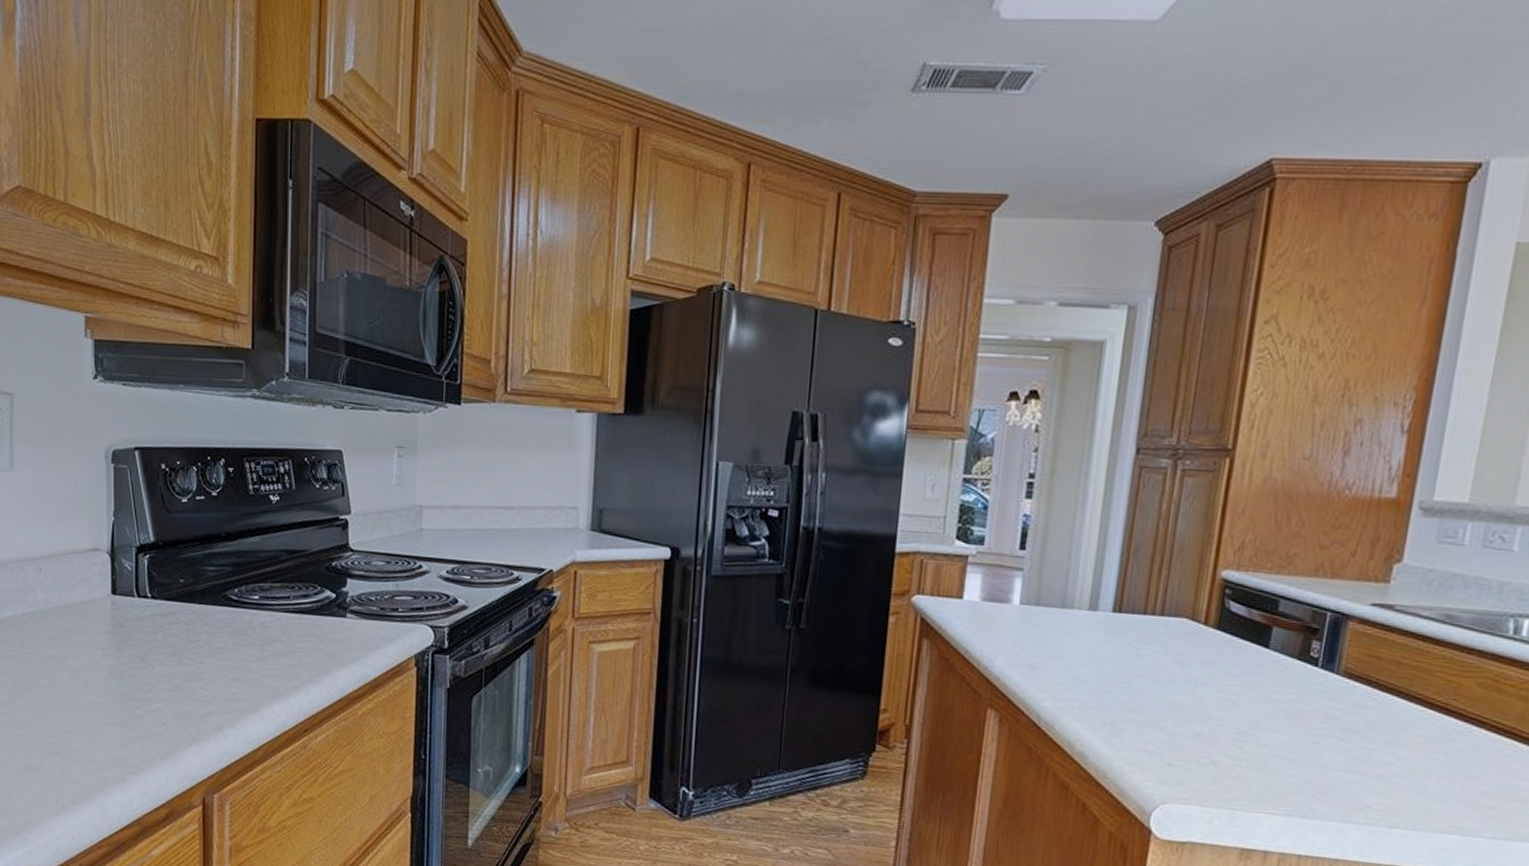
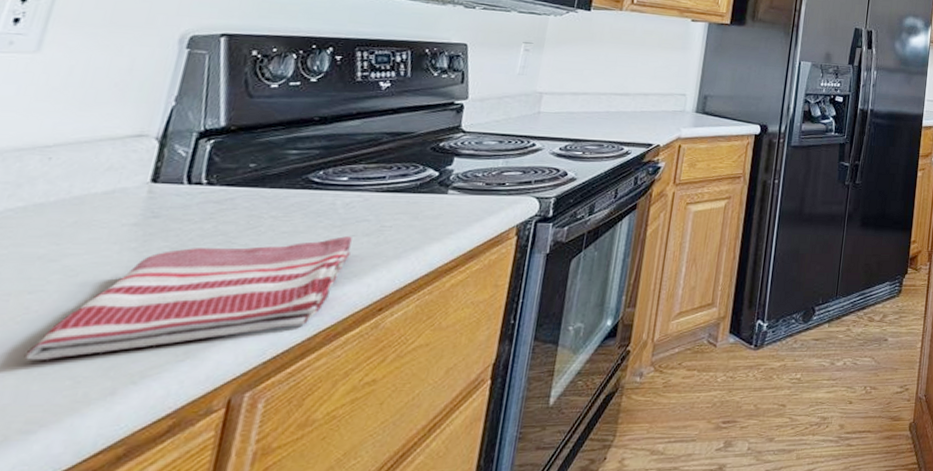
dish towel: none [61,655,273,746] -> present [24,236,352,360]

